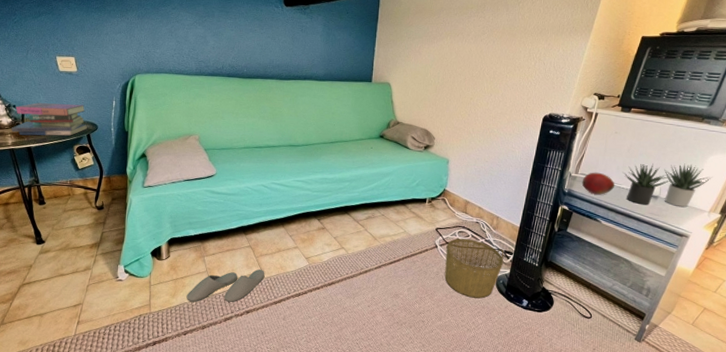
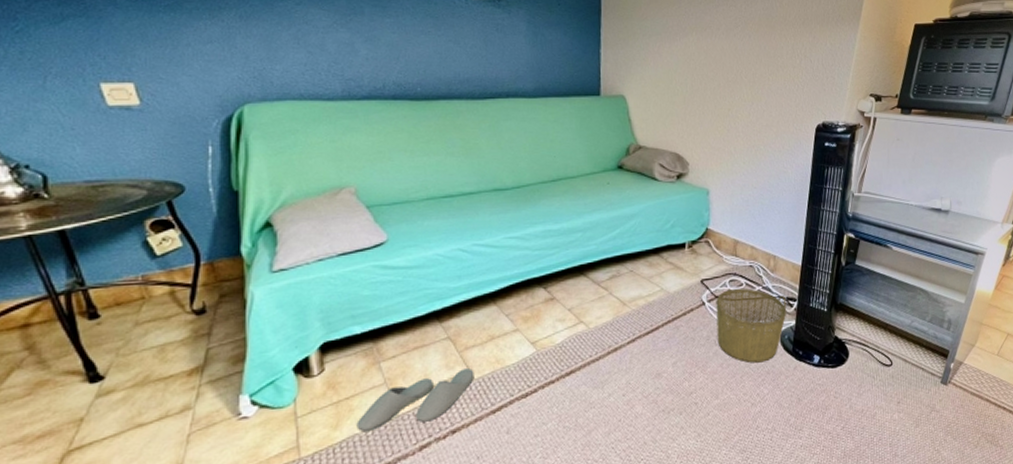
books: present [11,103,88,136] -> none [25,155,167,212]
fruit: present [582,172,615,195] -> none [866,188,903,216]
succulent plant: present [622,163,711,208] -> none [909,169,1000,223]

